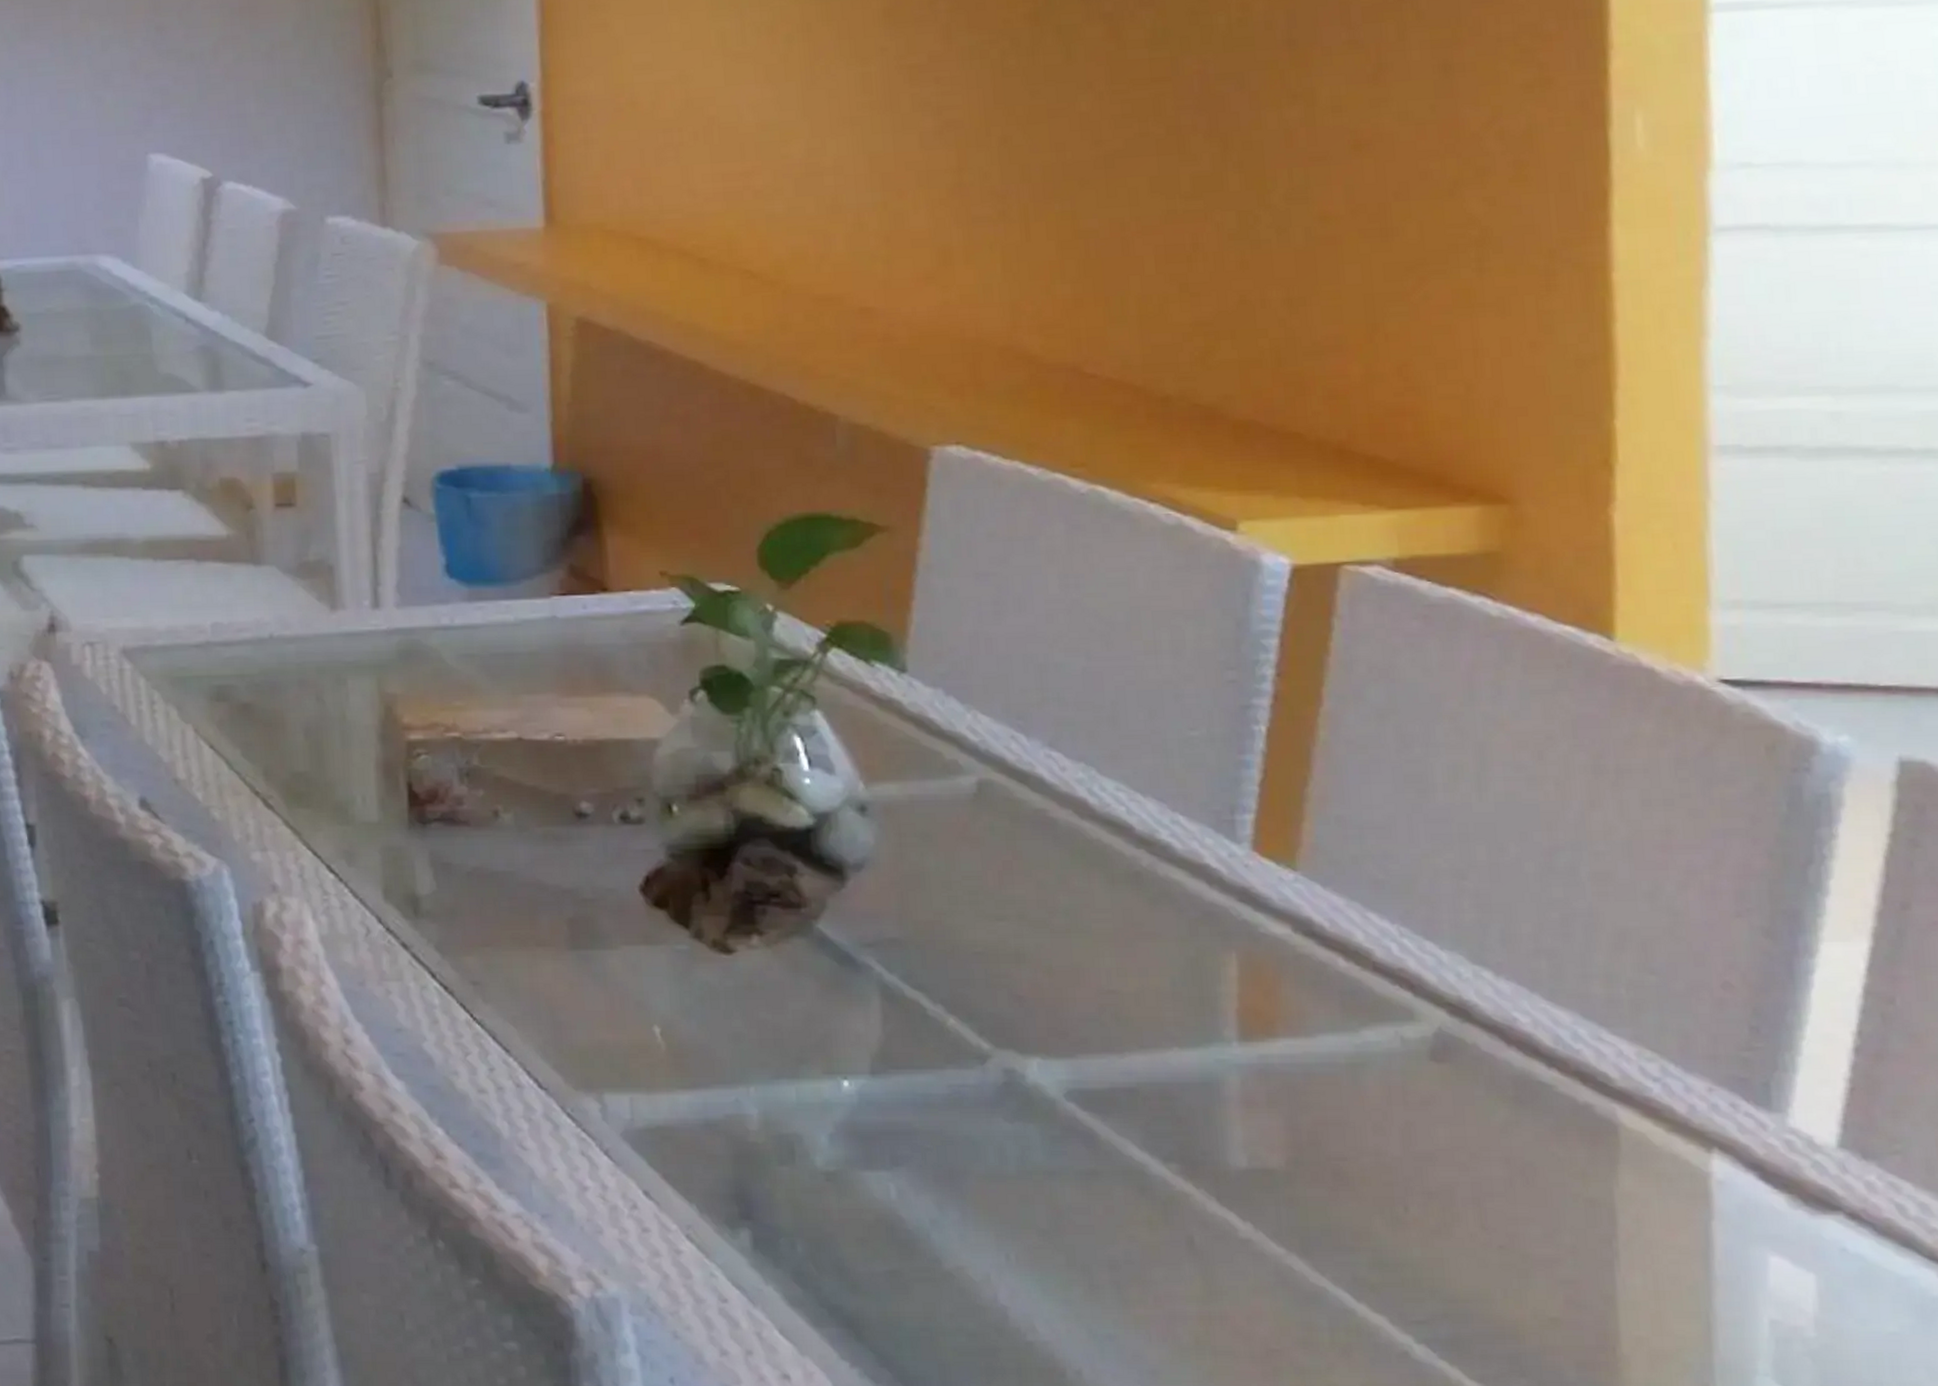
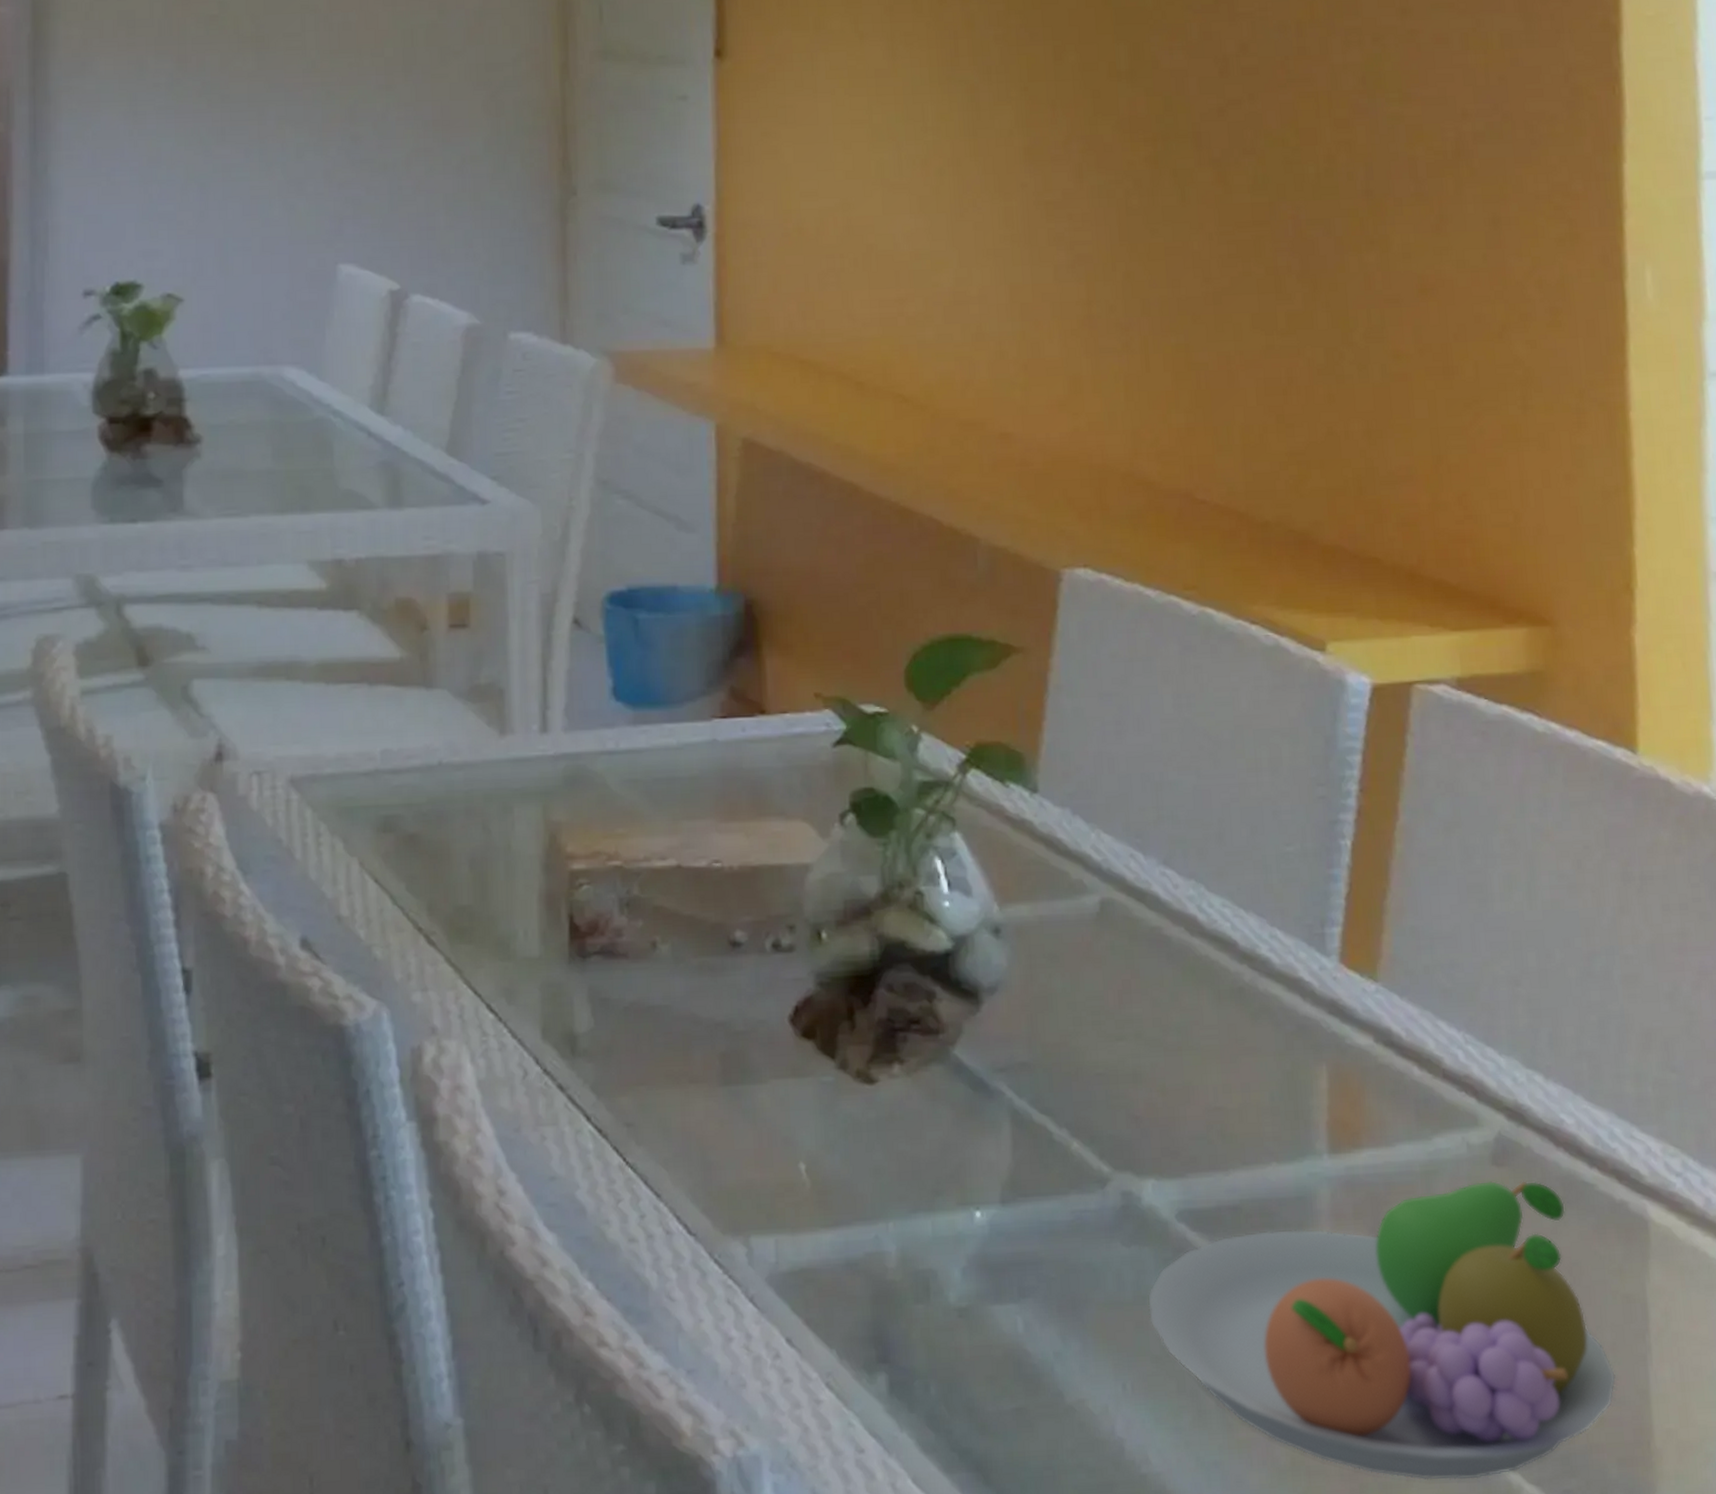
fruit bowl: none [1033,1076,1577,1372] -> present [1148,1180,1617,1481]

